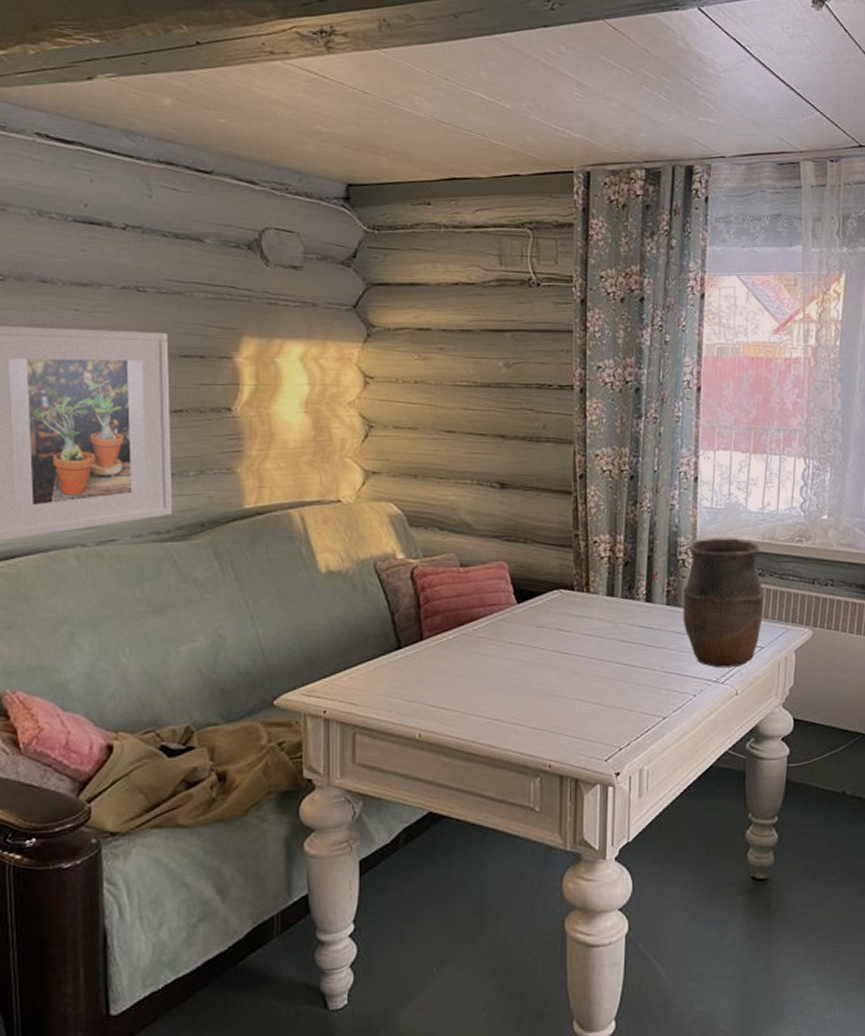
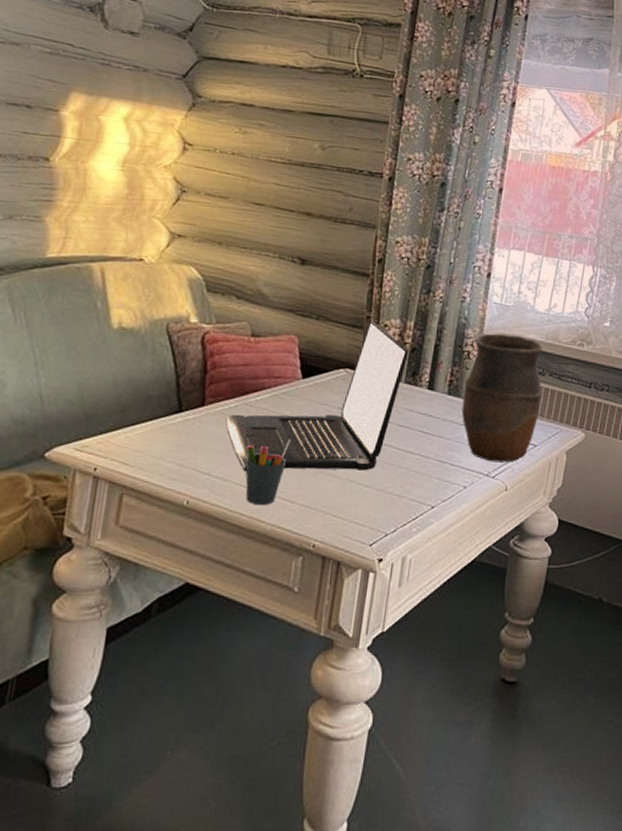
laptop: none [446,537,622,700] -> present [225,320,409,471]
pen holder: none [469,664,514,731] -> present [245,438,291,505]

